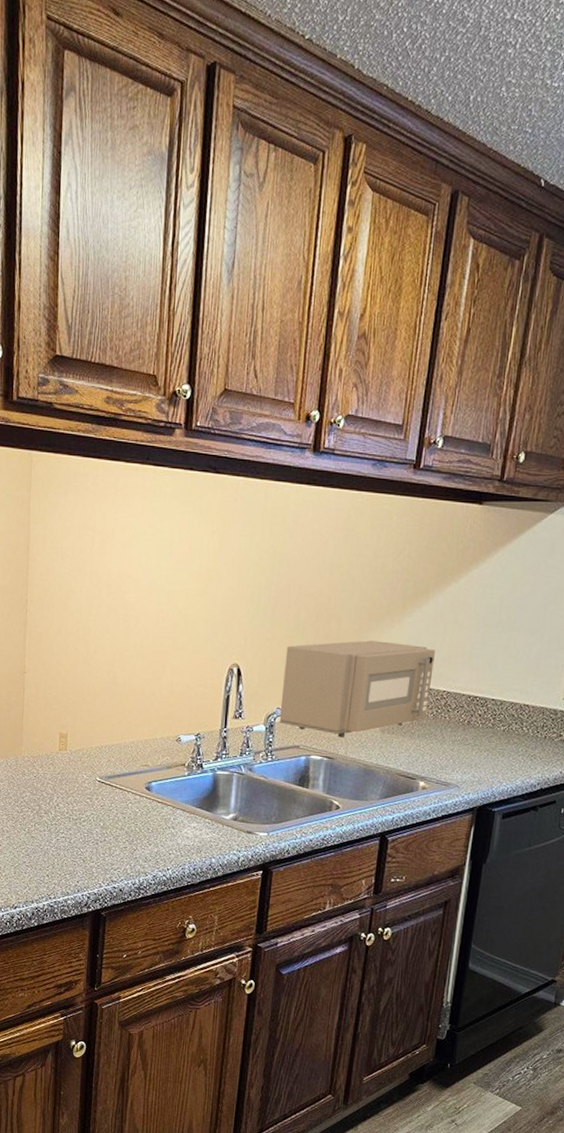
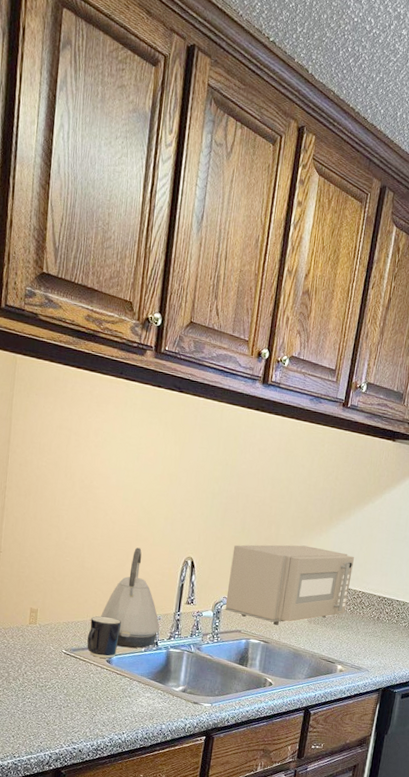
mug: none [123,737,161,785] -> present [87,616,122,659]
kettle: none [137,657,205,773] -> present [101,547,160,649]

